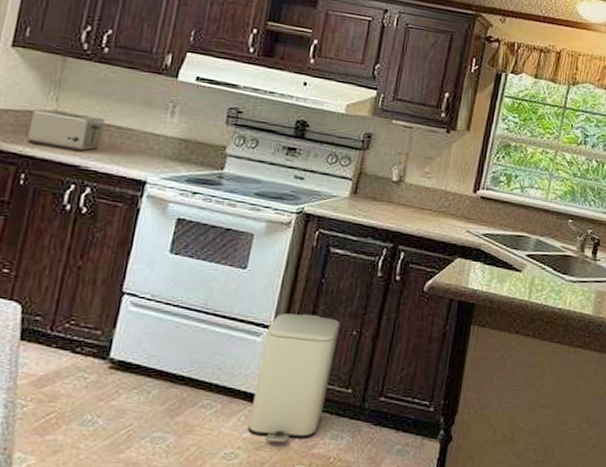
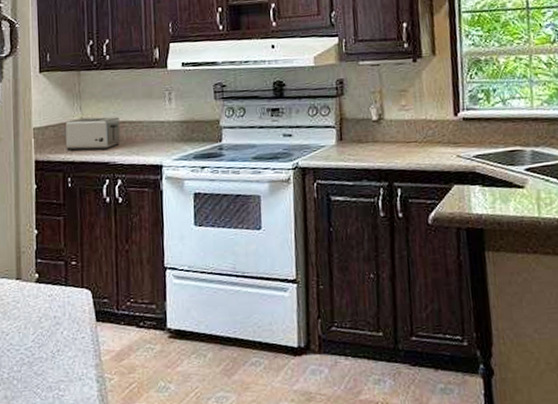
pedal bin: present [247,313,340,442] -> none [292,263,361,392]

